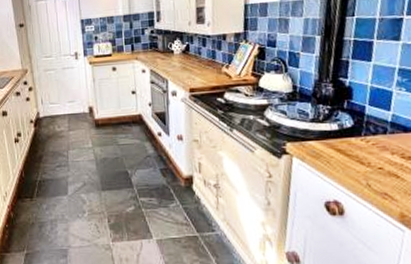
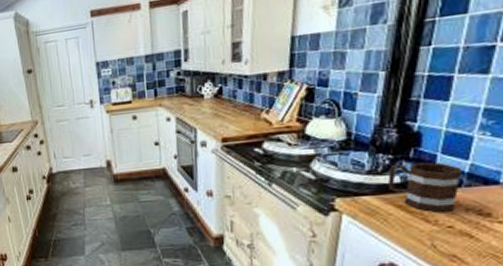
mug: none [328,112,387,155] -> present [388,161,463,212]

